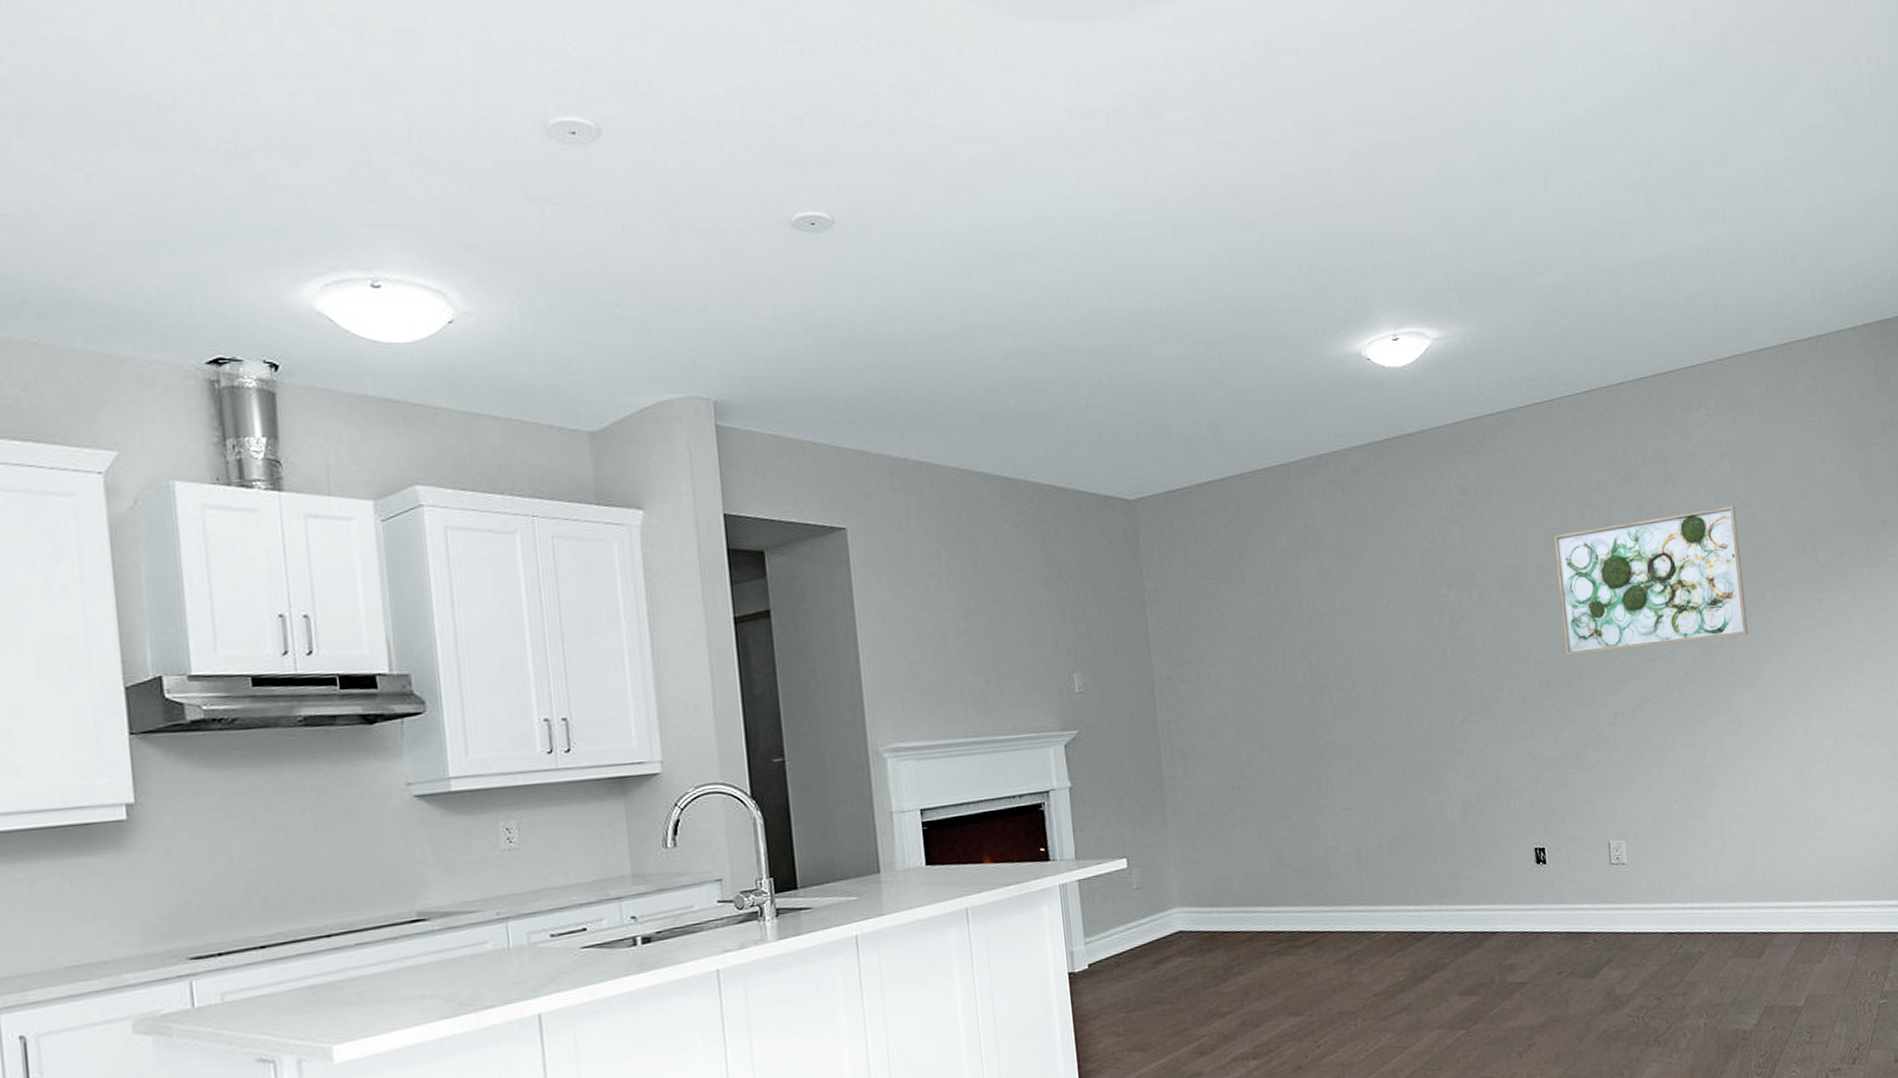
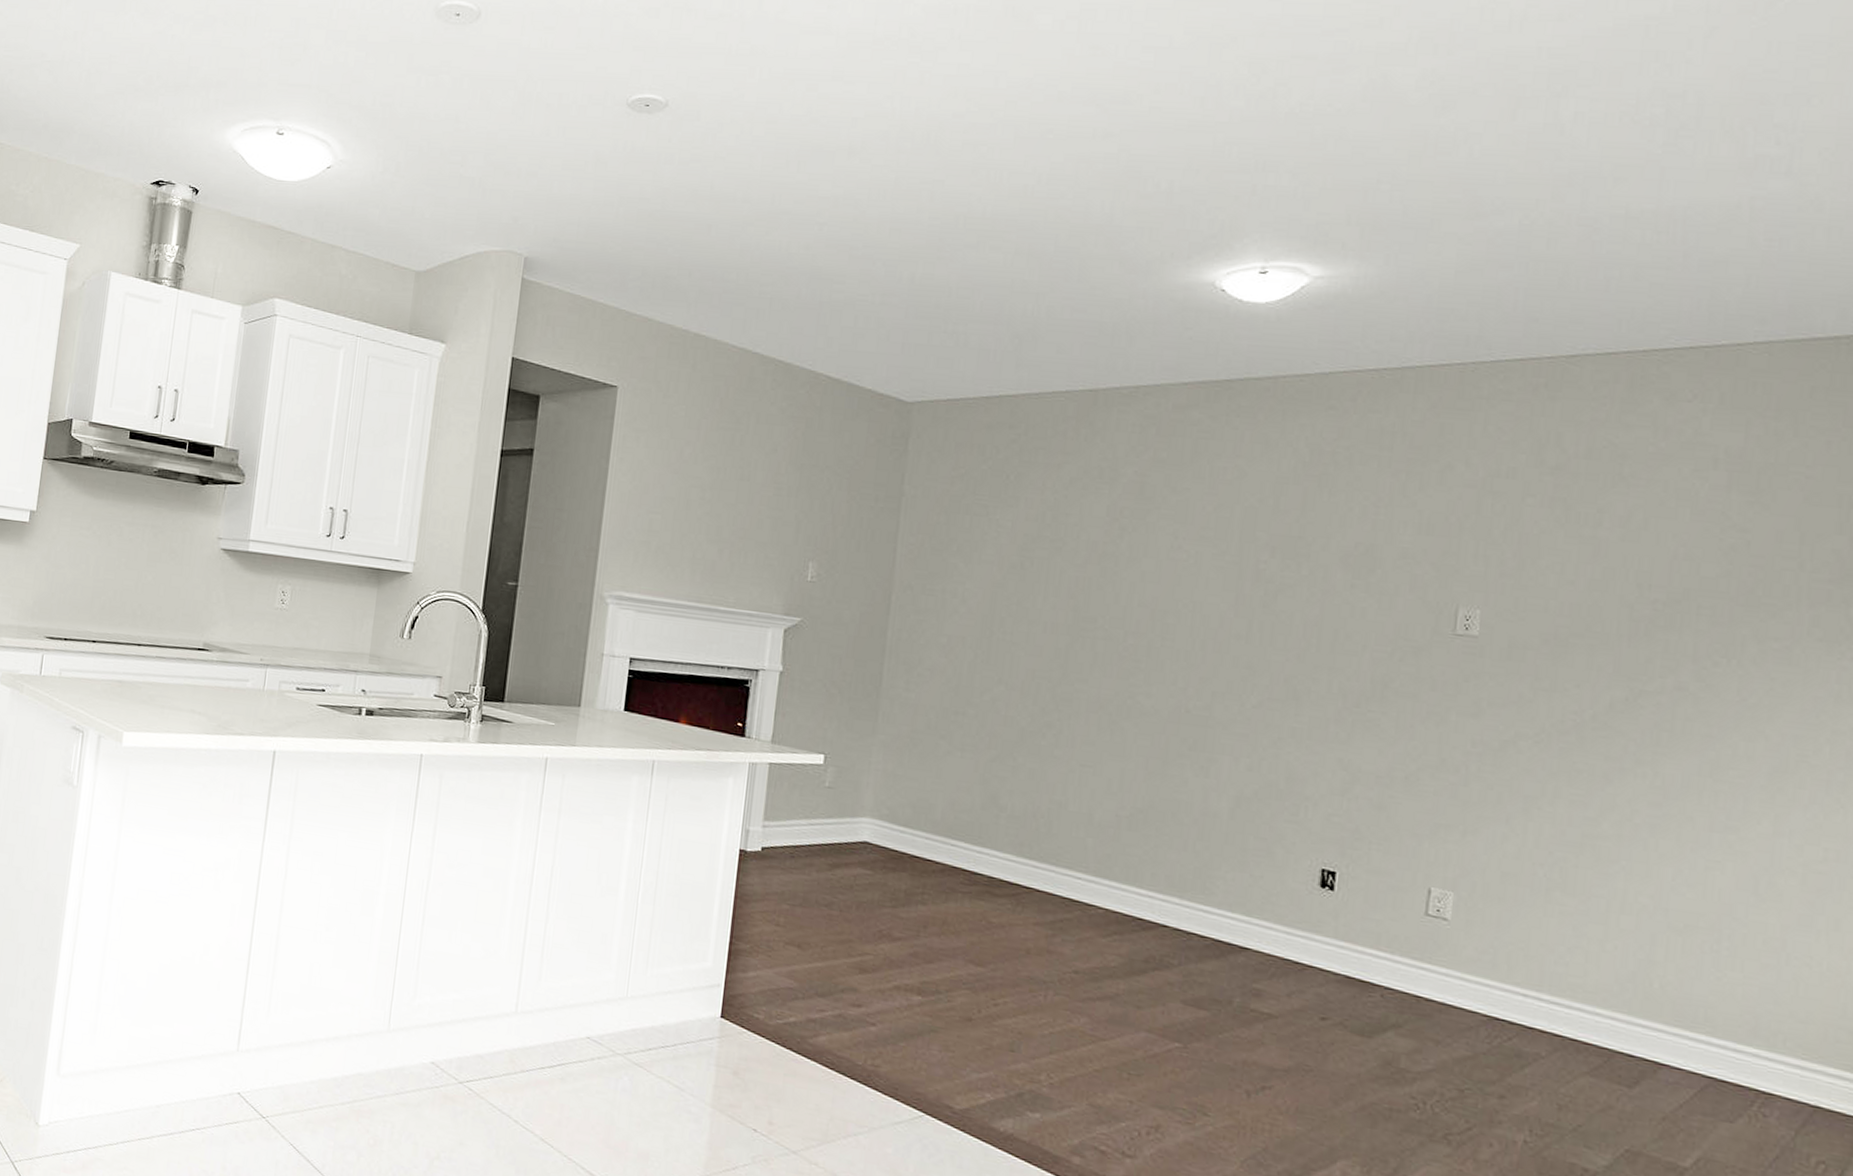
wall art: present [1554,505,1748,656] -> none [1418,519,1722,689]

